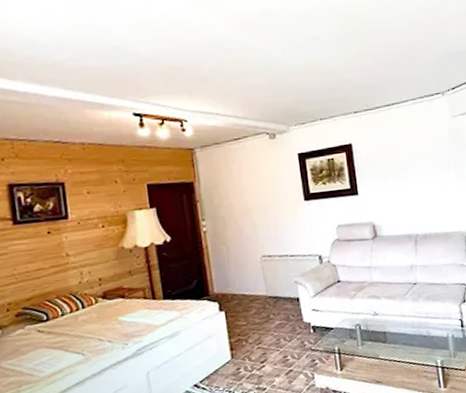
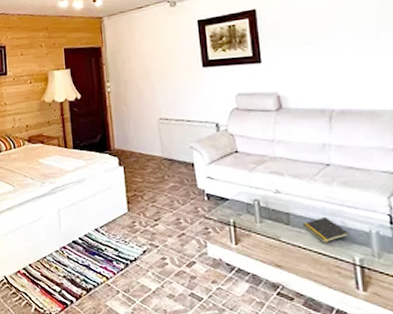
notepad: none [397,329,433,353] -> present [302,216,350,243]

